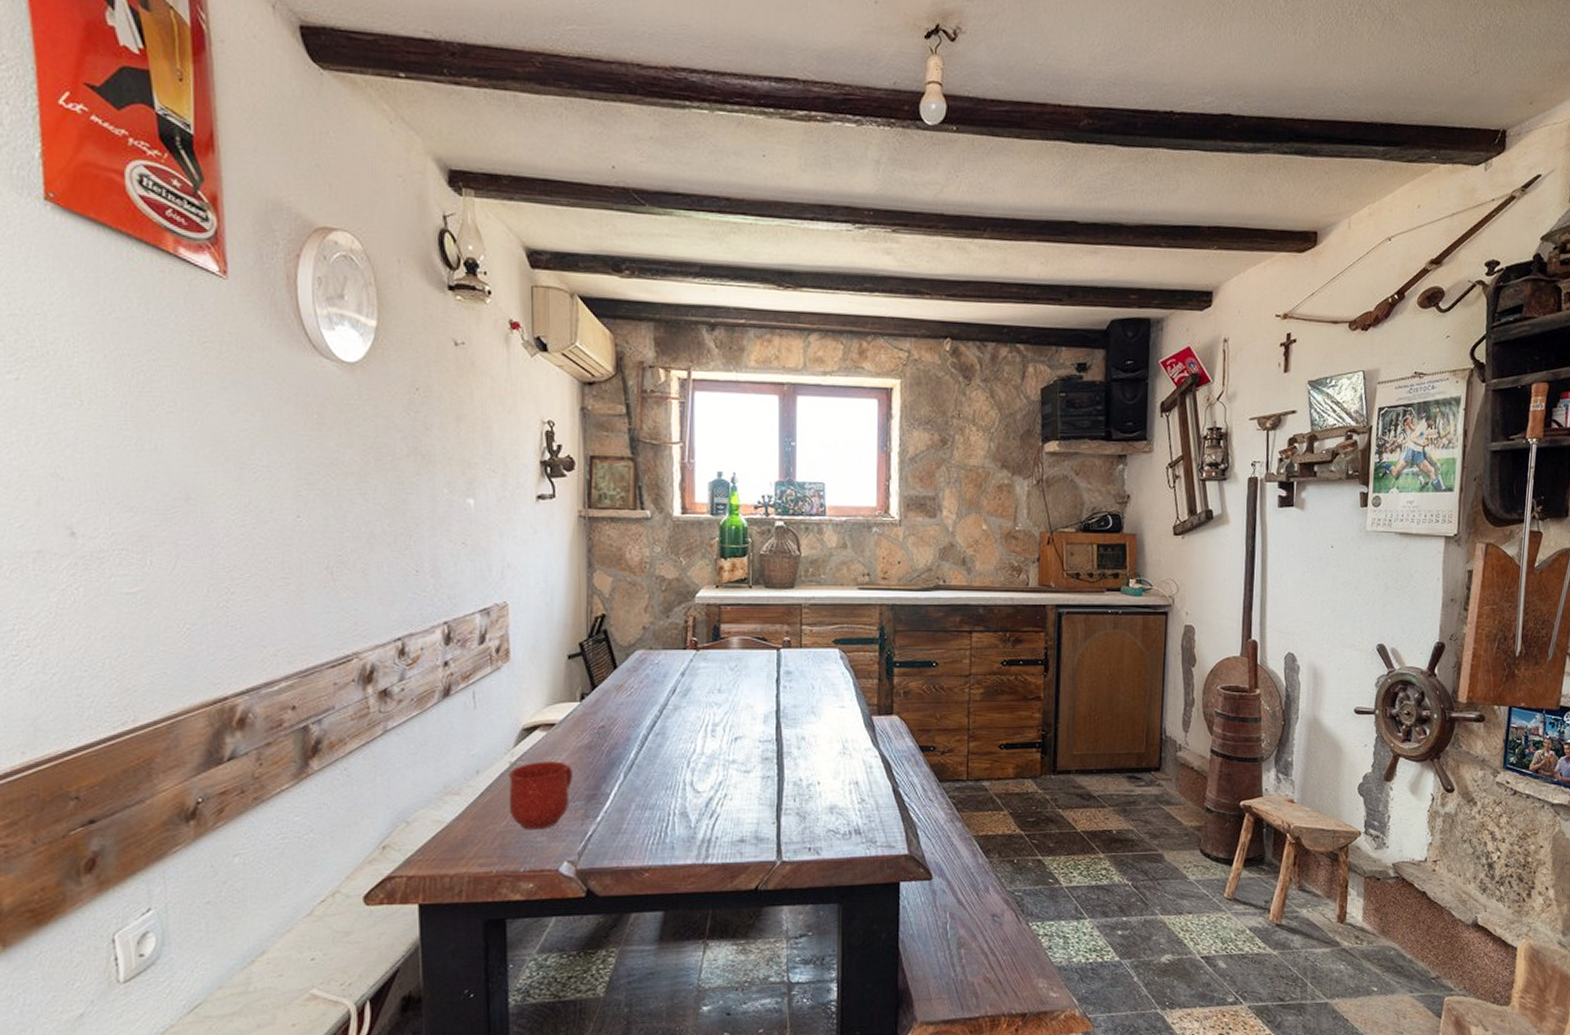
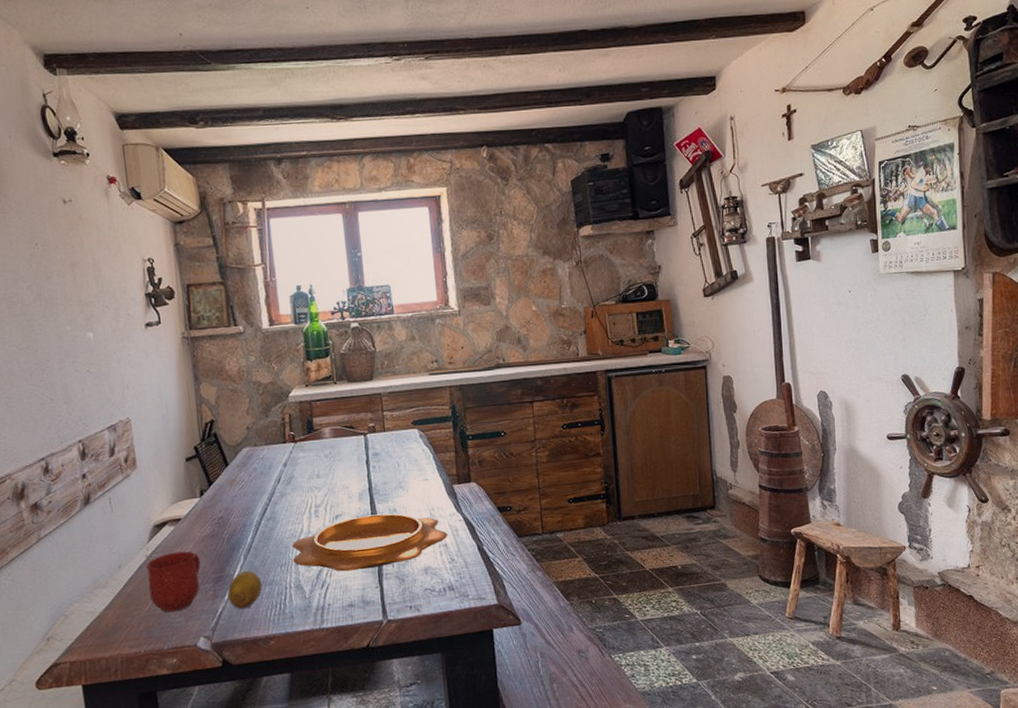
fruit: none [601,791,642,834] -> present [227,571,263,610]
decorative bowl: none [680,741,861,802] -> present [292,513,448,572]

